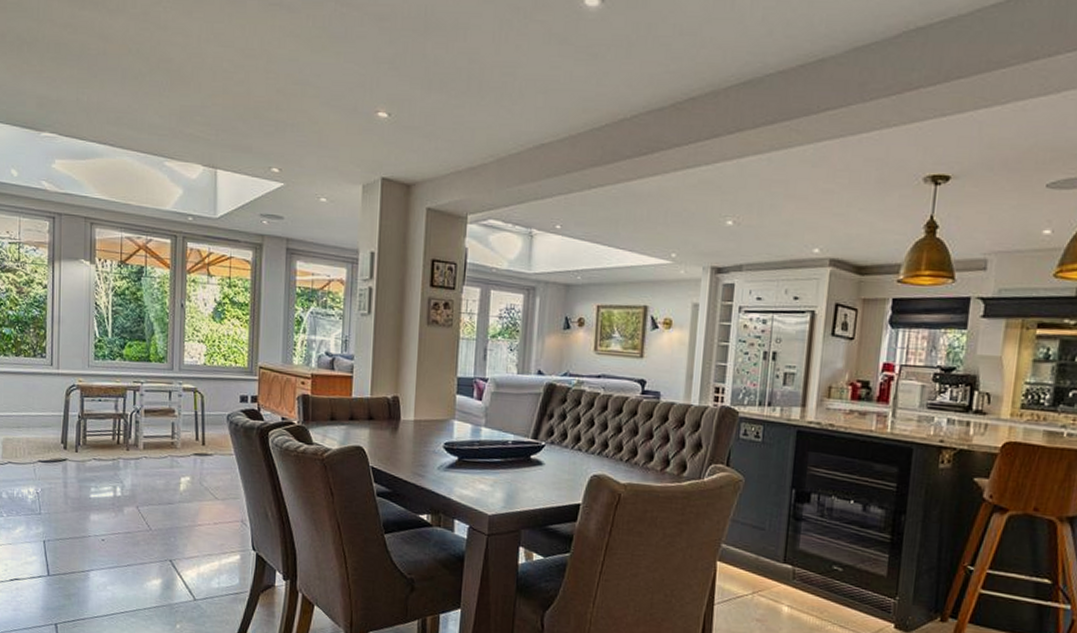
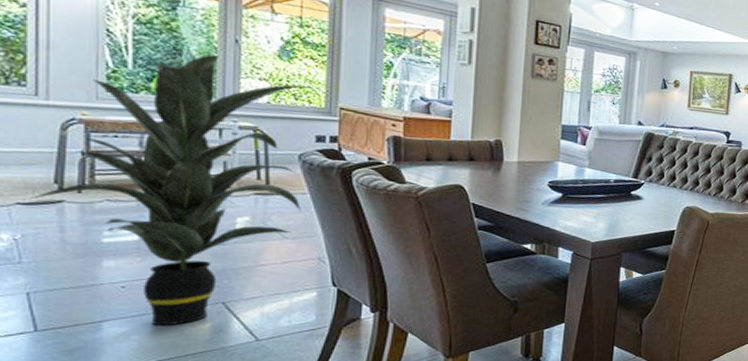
indoor plant: none [47,319,239,579] -> present [31,54,313,326]

